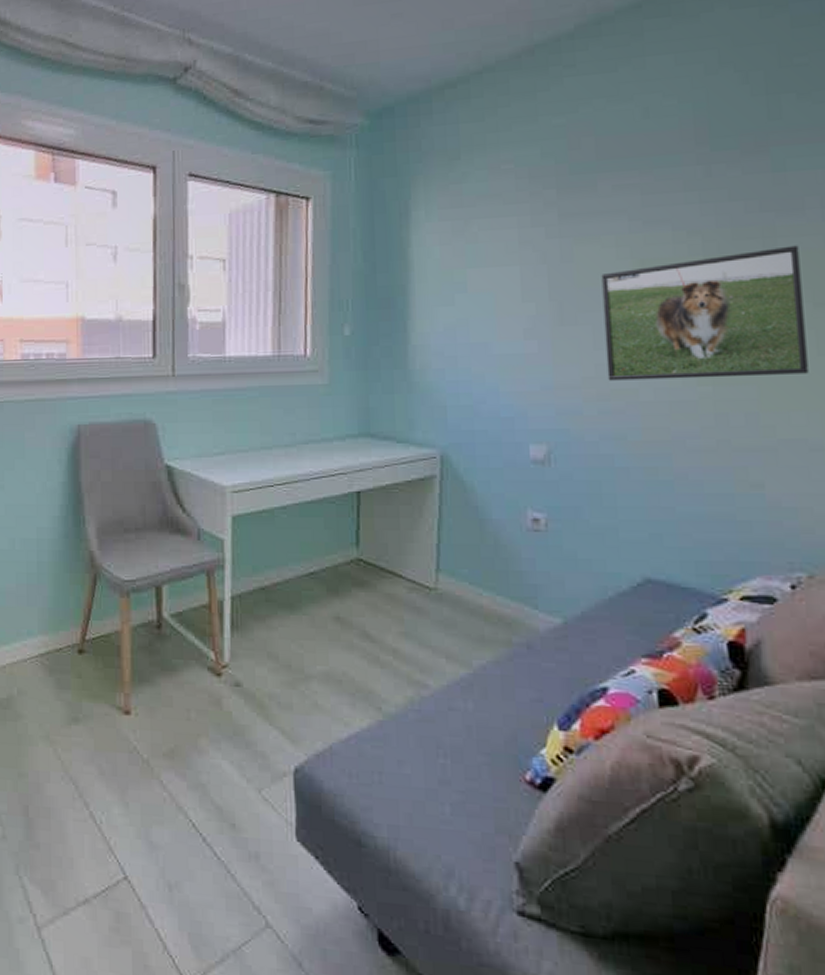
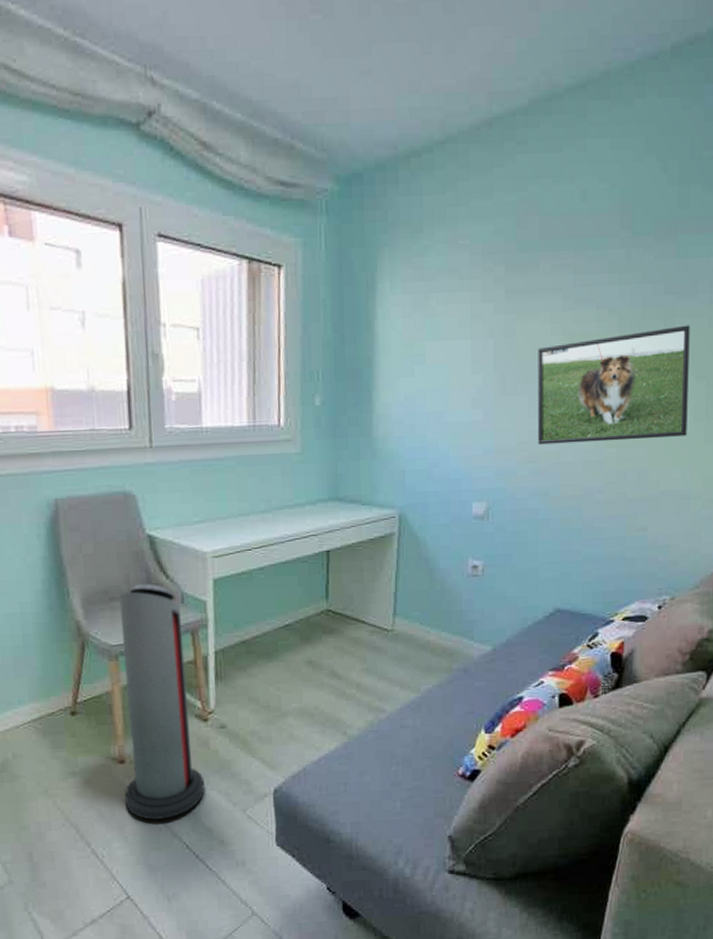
air purifier: none [128,516,216,788] -> present [118,583,205,820]

